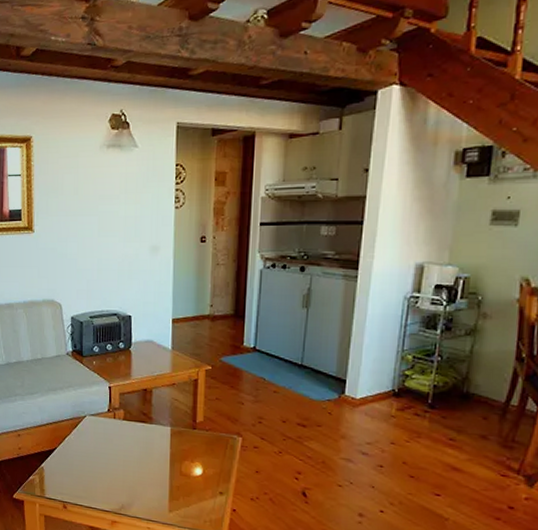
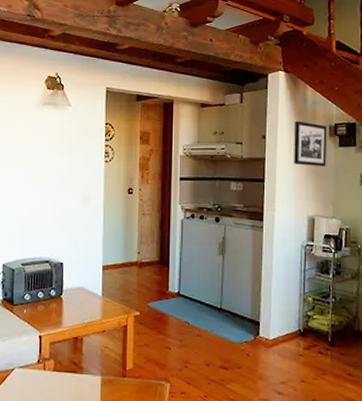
picture frame: none [403,147,452,204] -> present [294,120,327,167]

